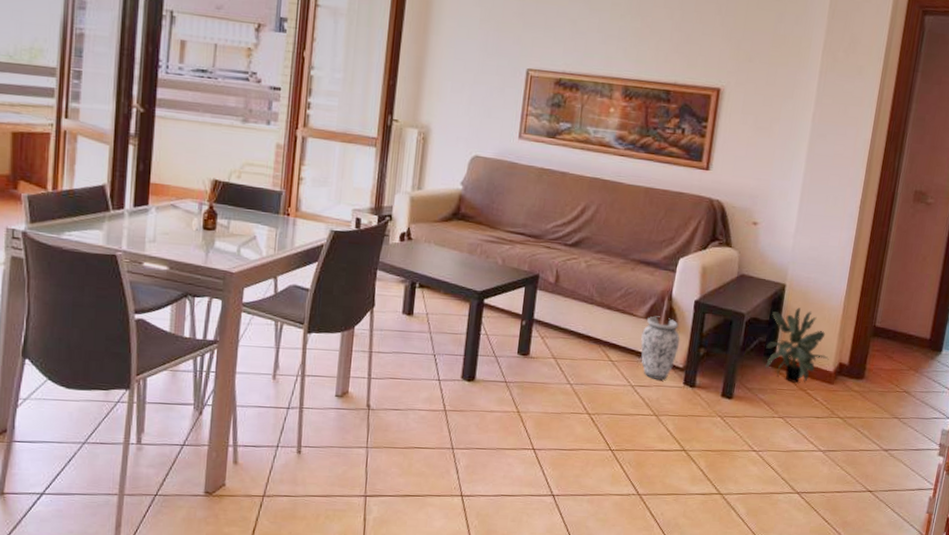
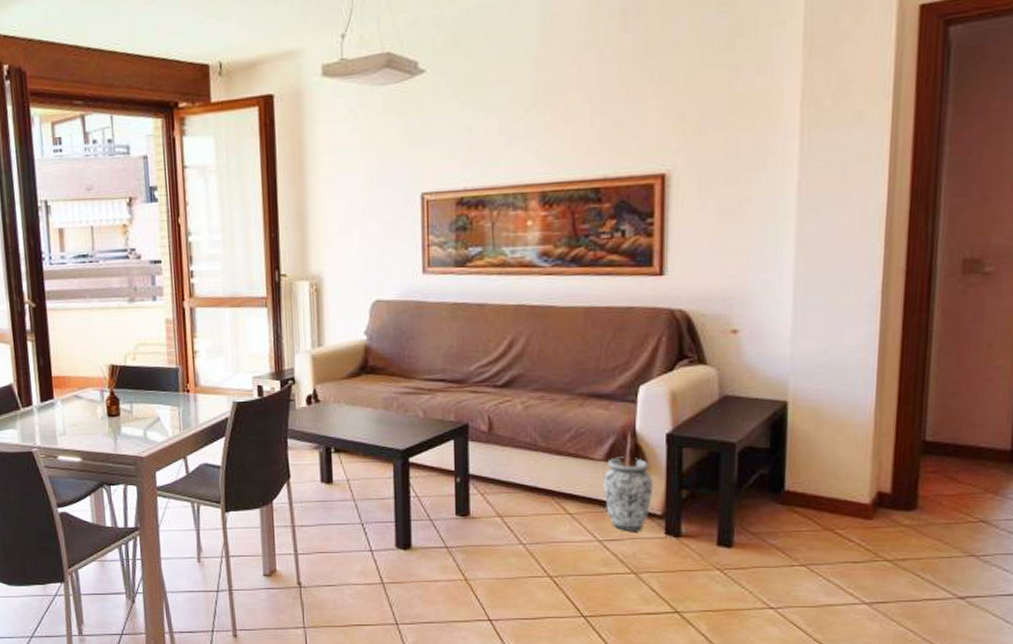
potted plant: present [765,308,829,383] -> none [770,428,862,522]

